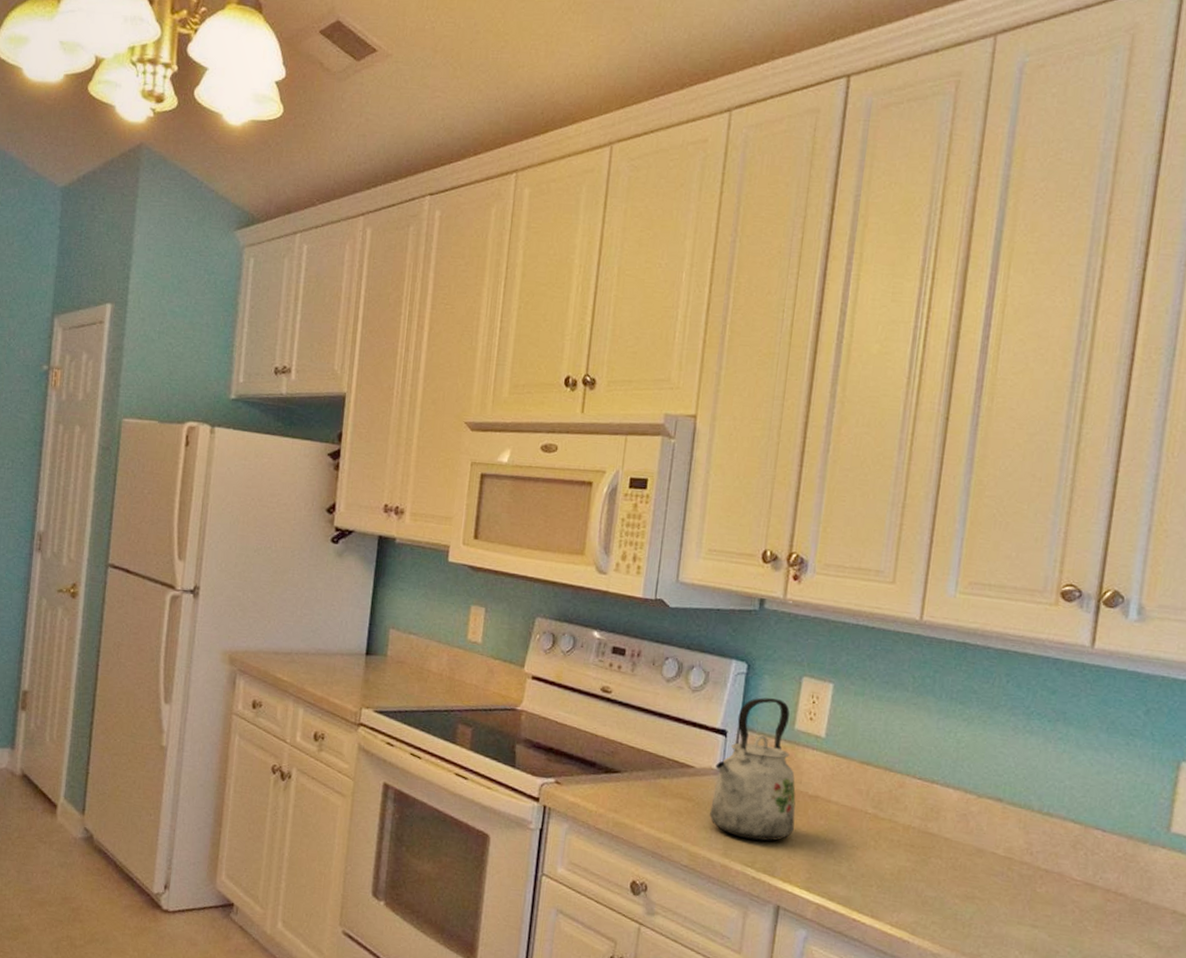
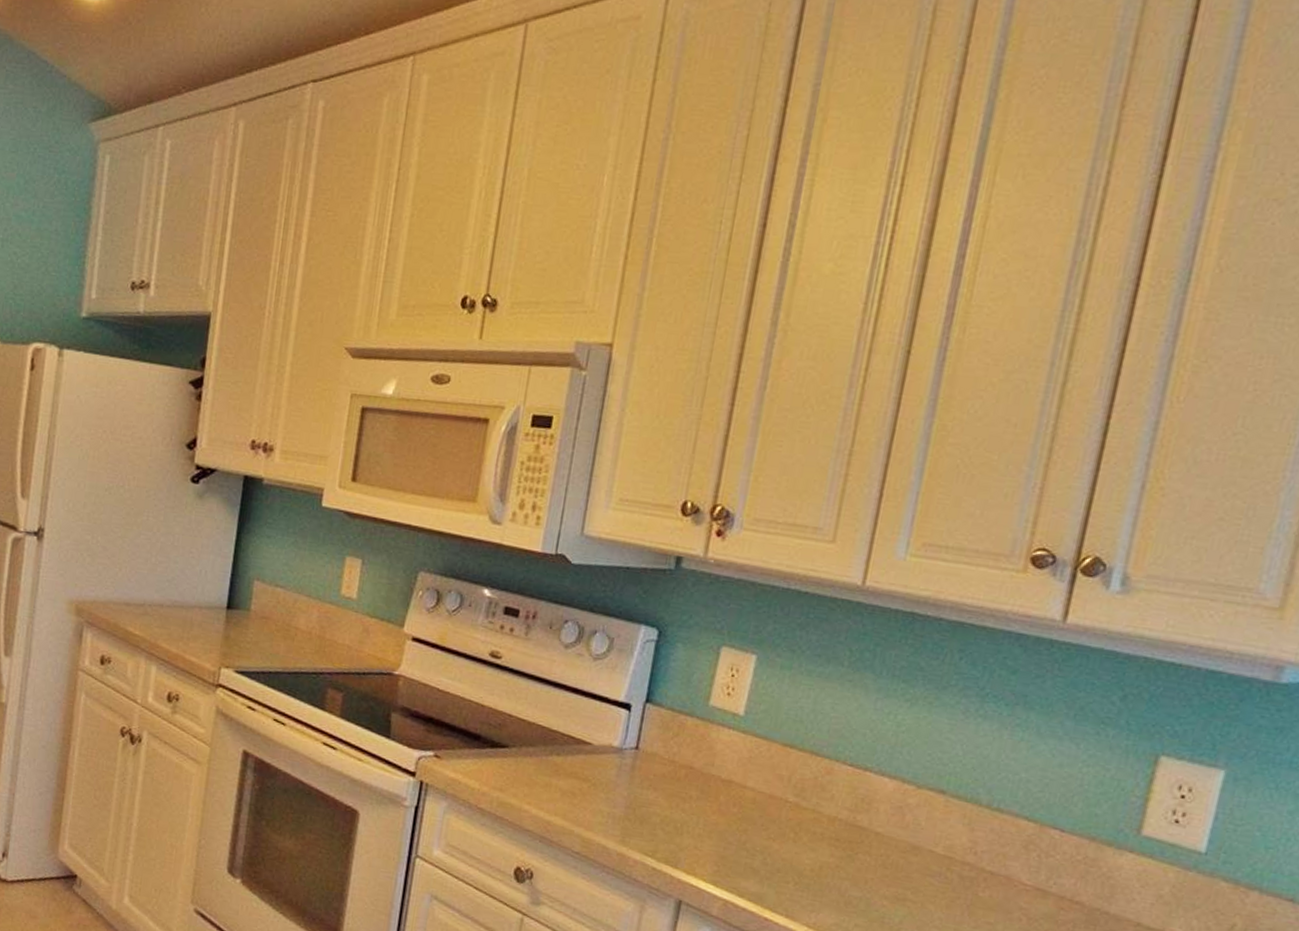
kettle: present [710,697,796,841] -> none [607,668,707,829]

